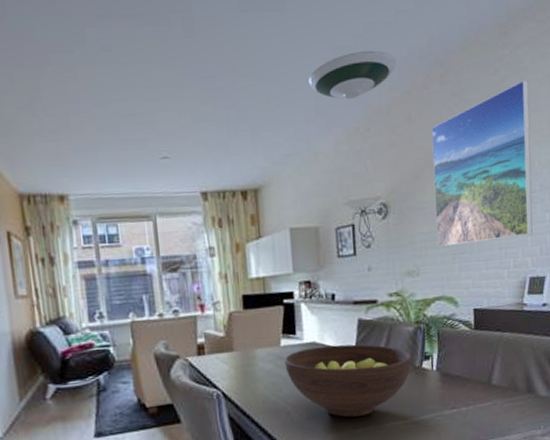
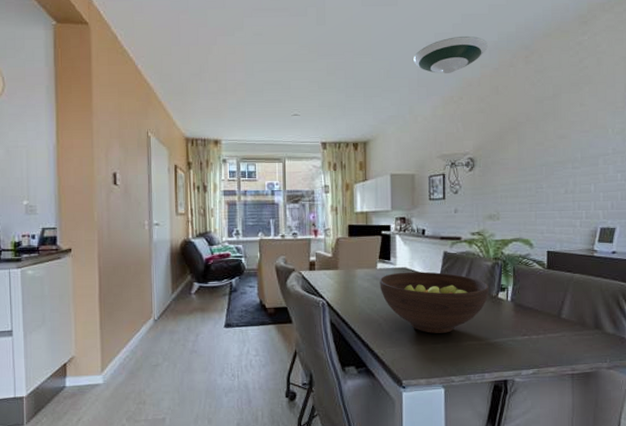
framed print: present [431,79,533,247] -> none [515,60,605,196]

